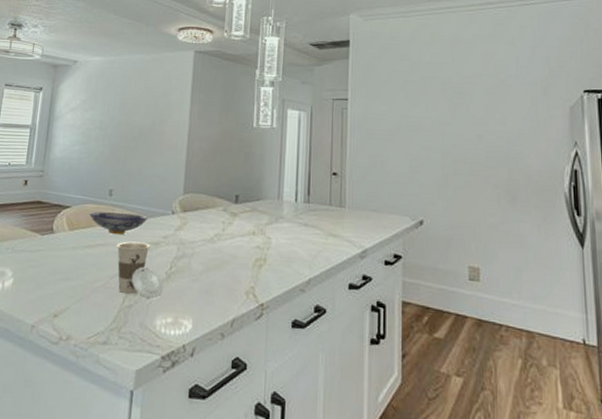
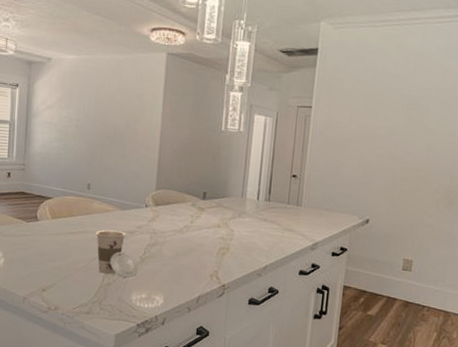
bowl: present [90,211,148,235] -> none [70,203,124,224]

